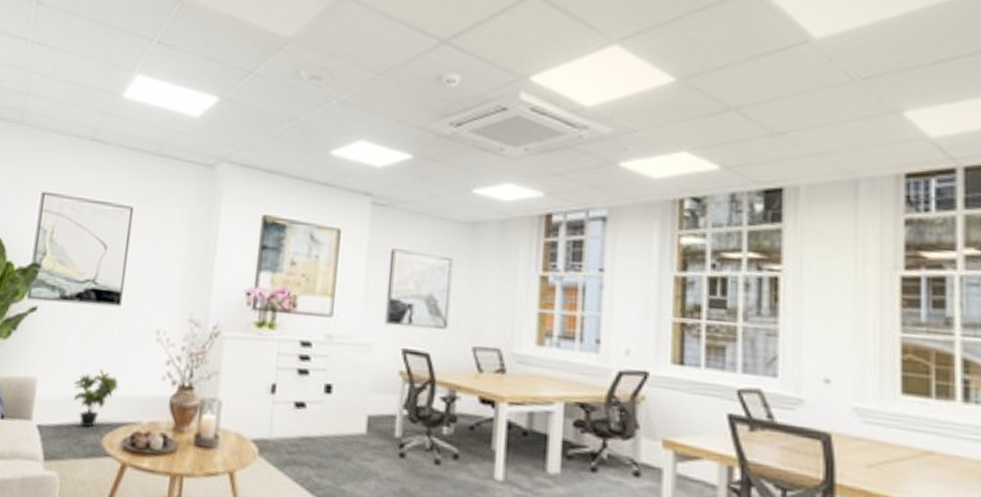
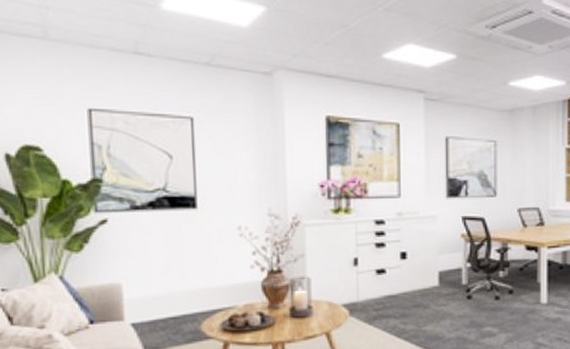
potted plant: present [73,369,119,428] -> none [161,267,208,319]

